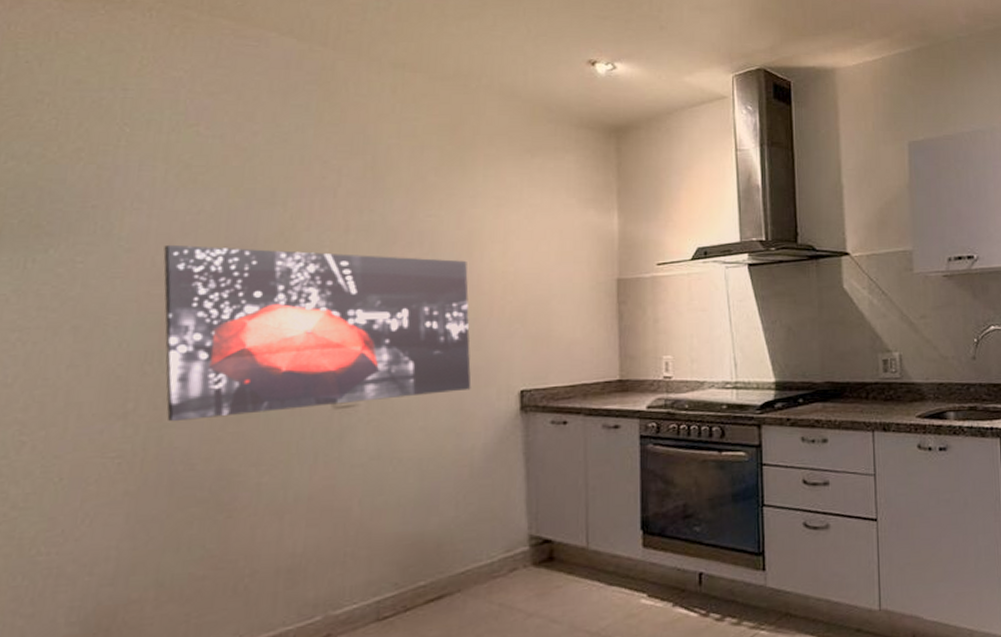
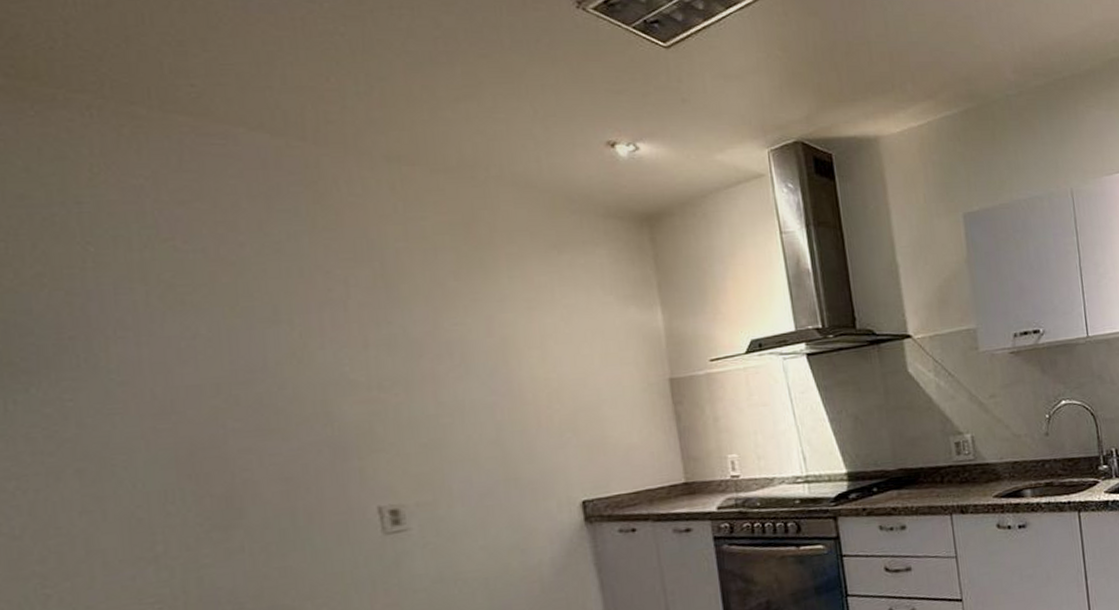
wall art: present [163,244,472,422] -> none [162,369,529,562]

